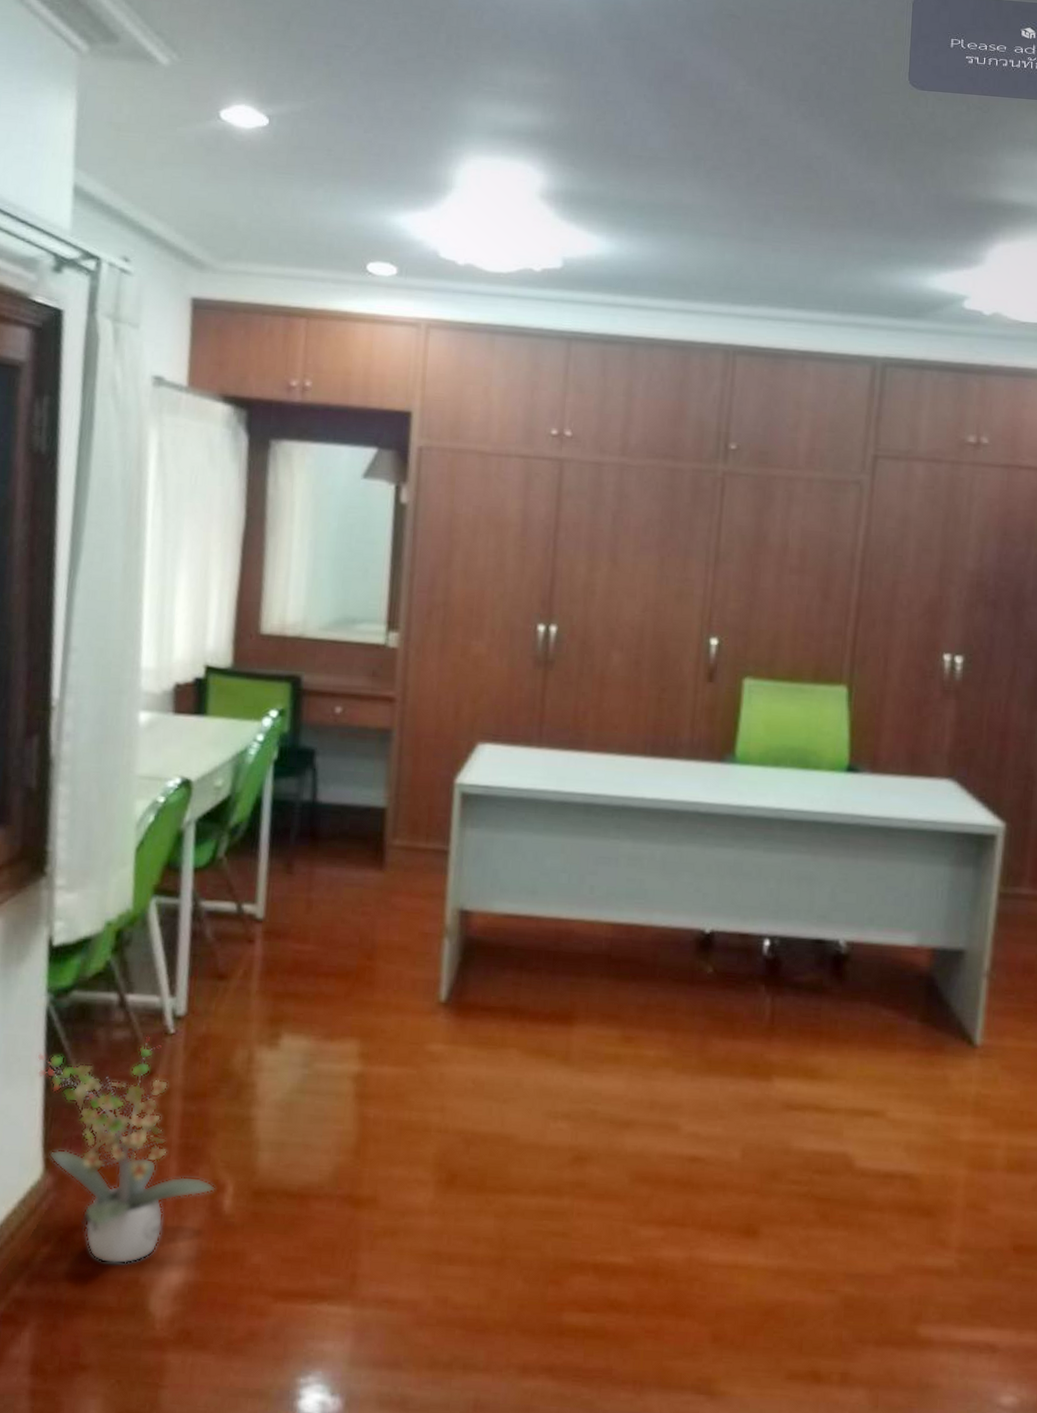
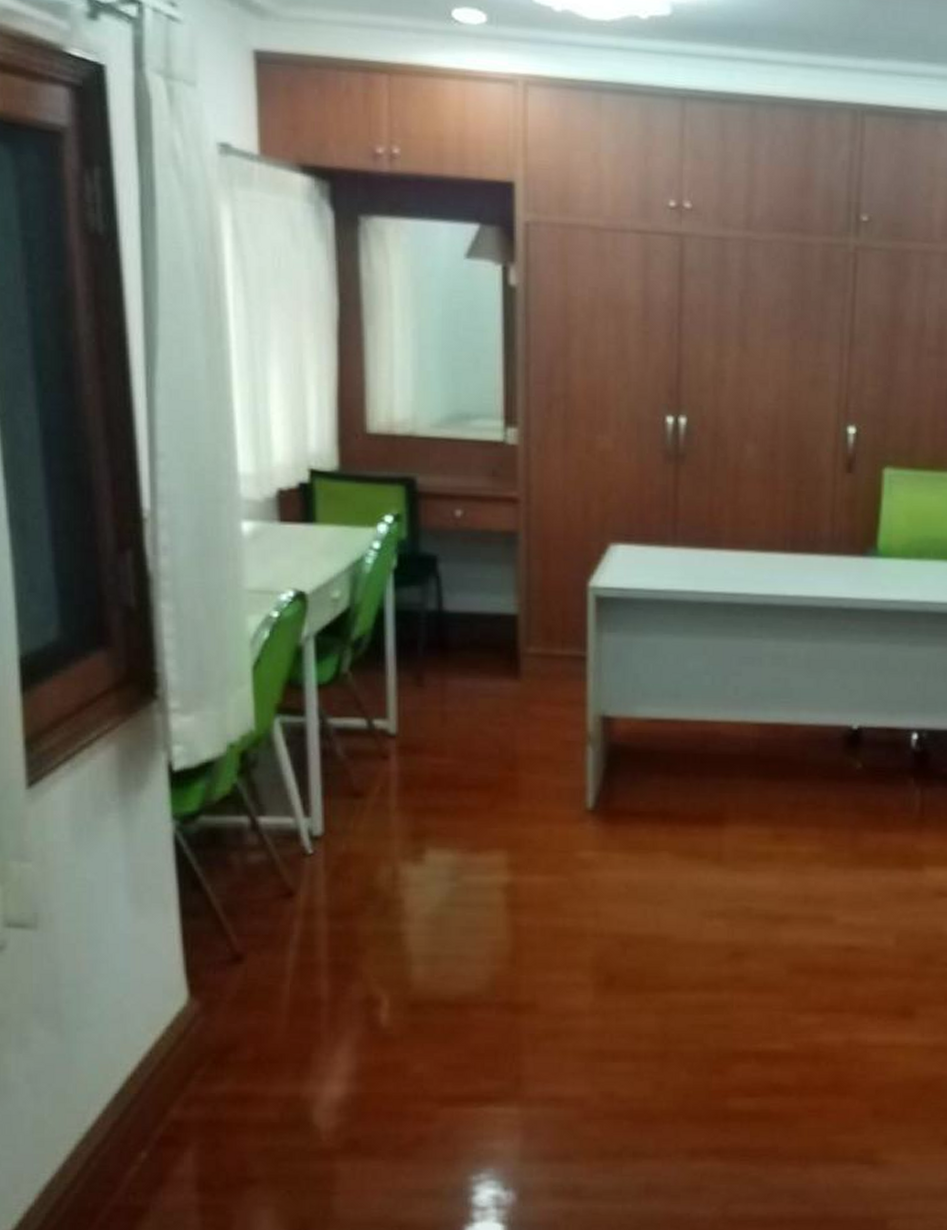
potted plant: present [37,1036,215,1265] -> none [169,857,370,1082]

